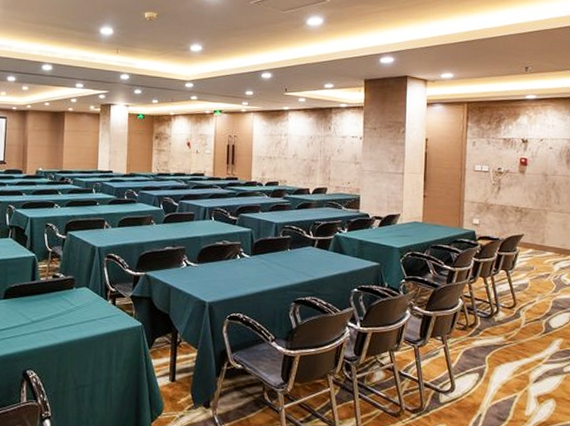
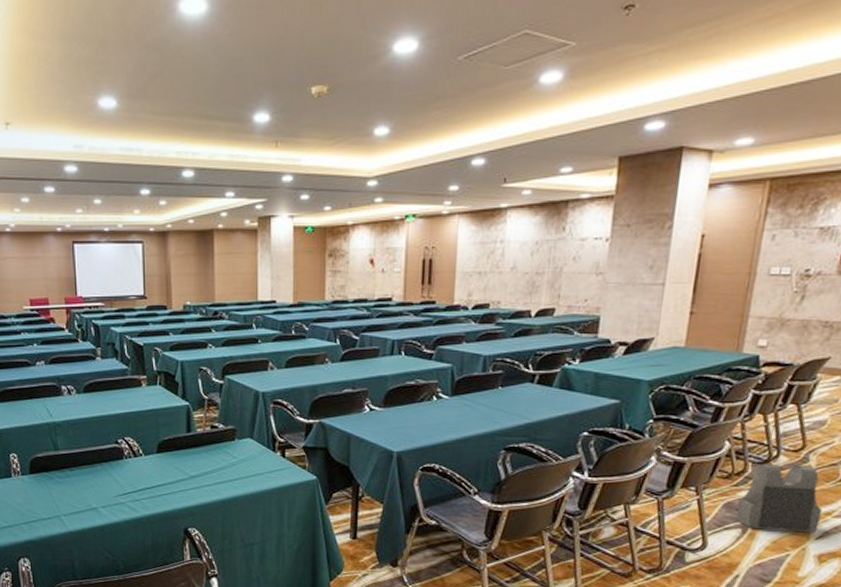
body armor vest: none [474,318,534,377] -> present [736,464,822,533]

